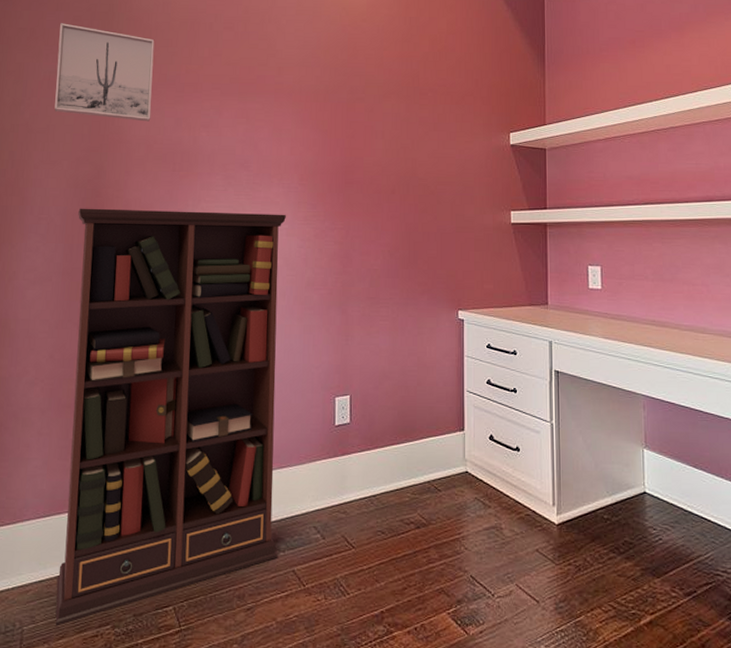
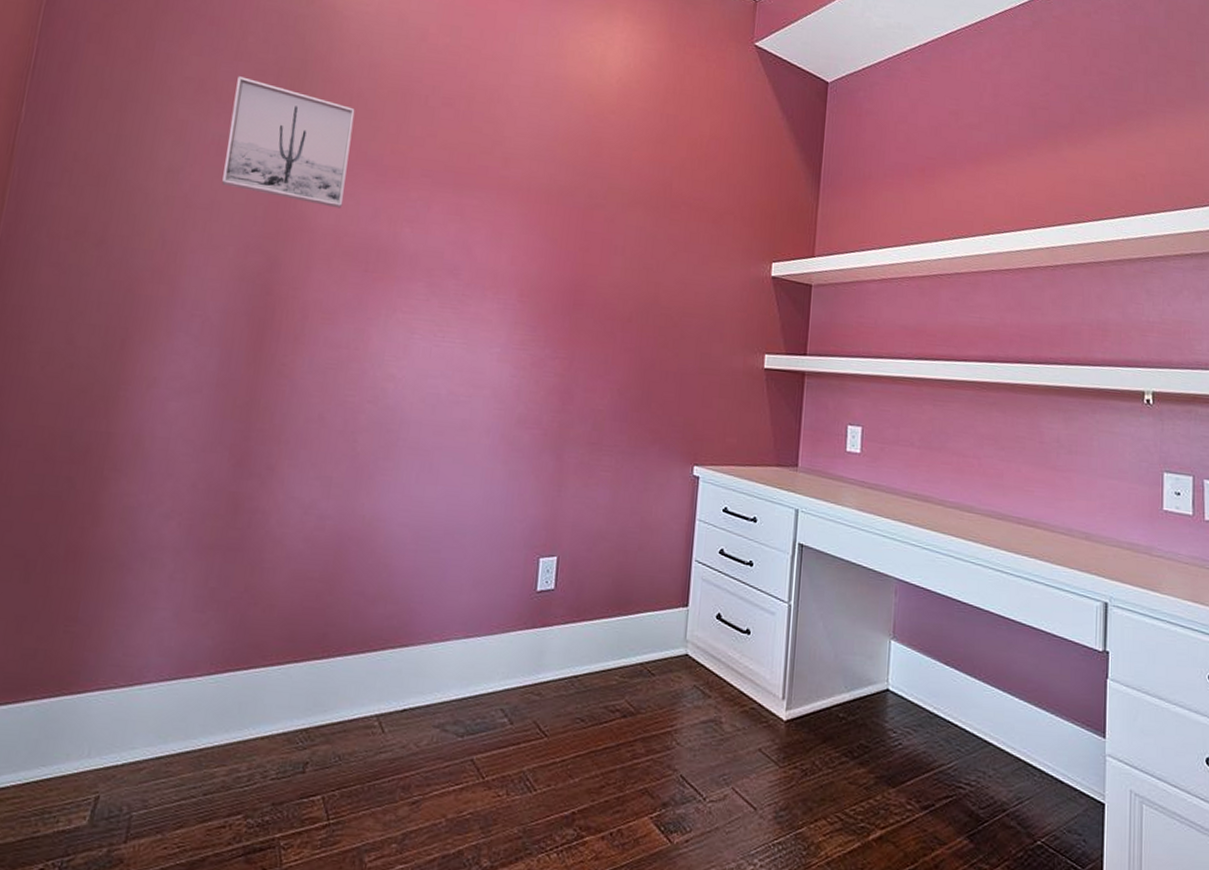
bookcase: present [55,208,286,627] -> none [172,306,499,814]

